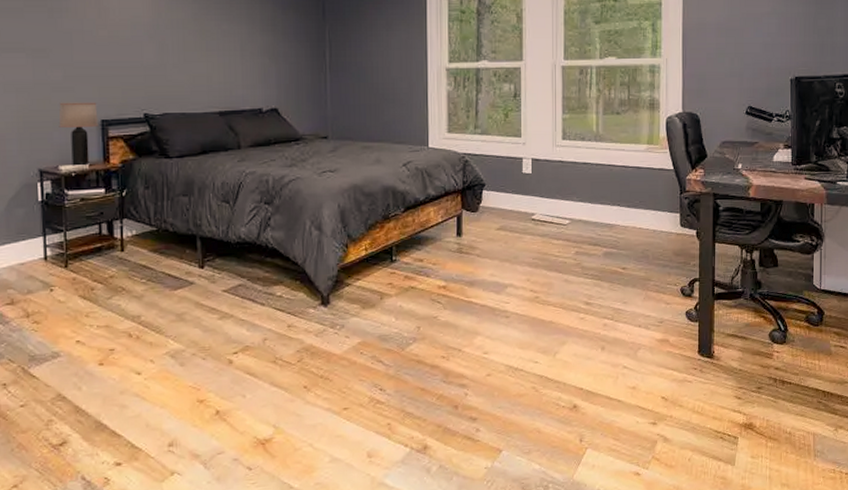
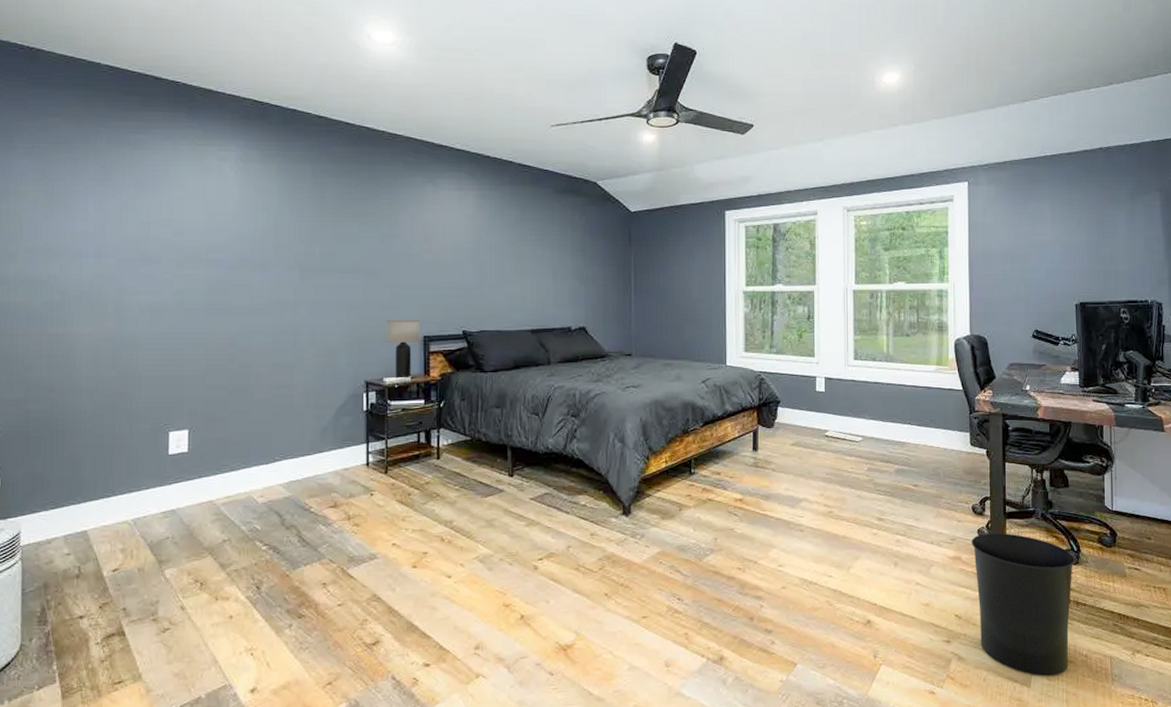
waste bin: none [679,314,782,454] -> present [971,533,1075,676]

